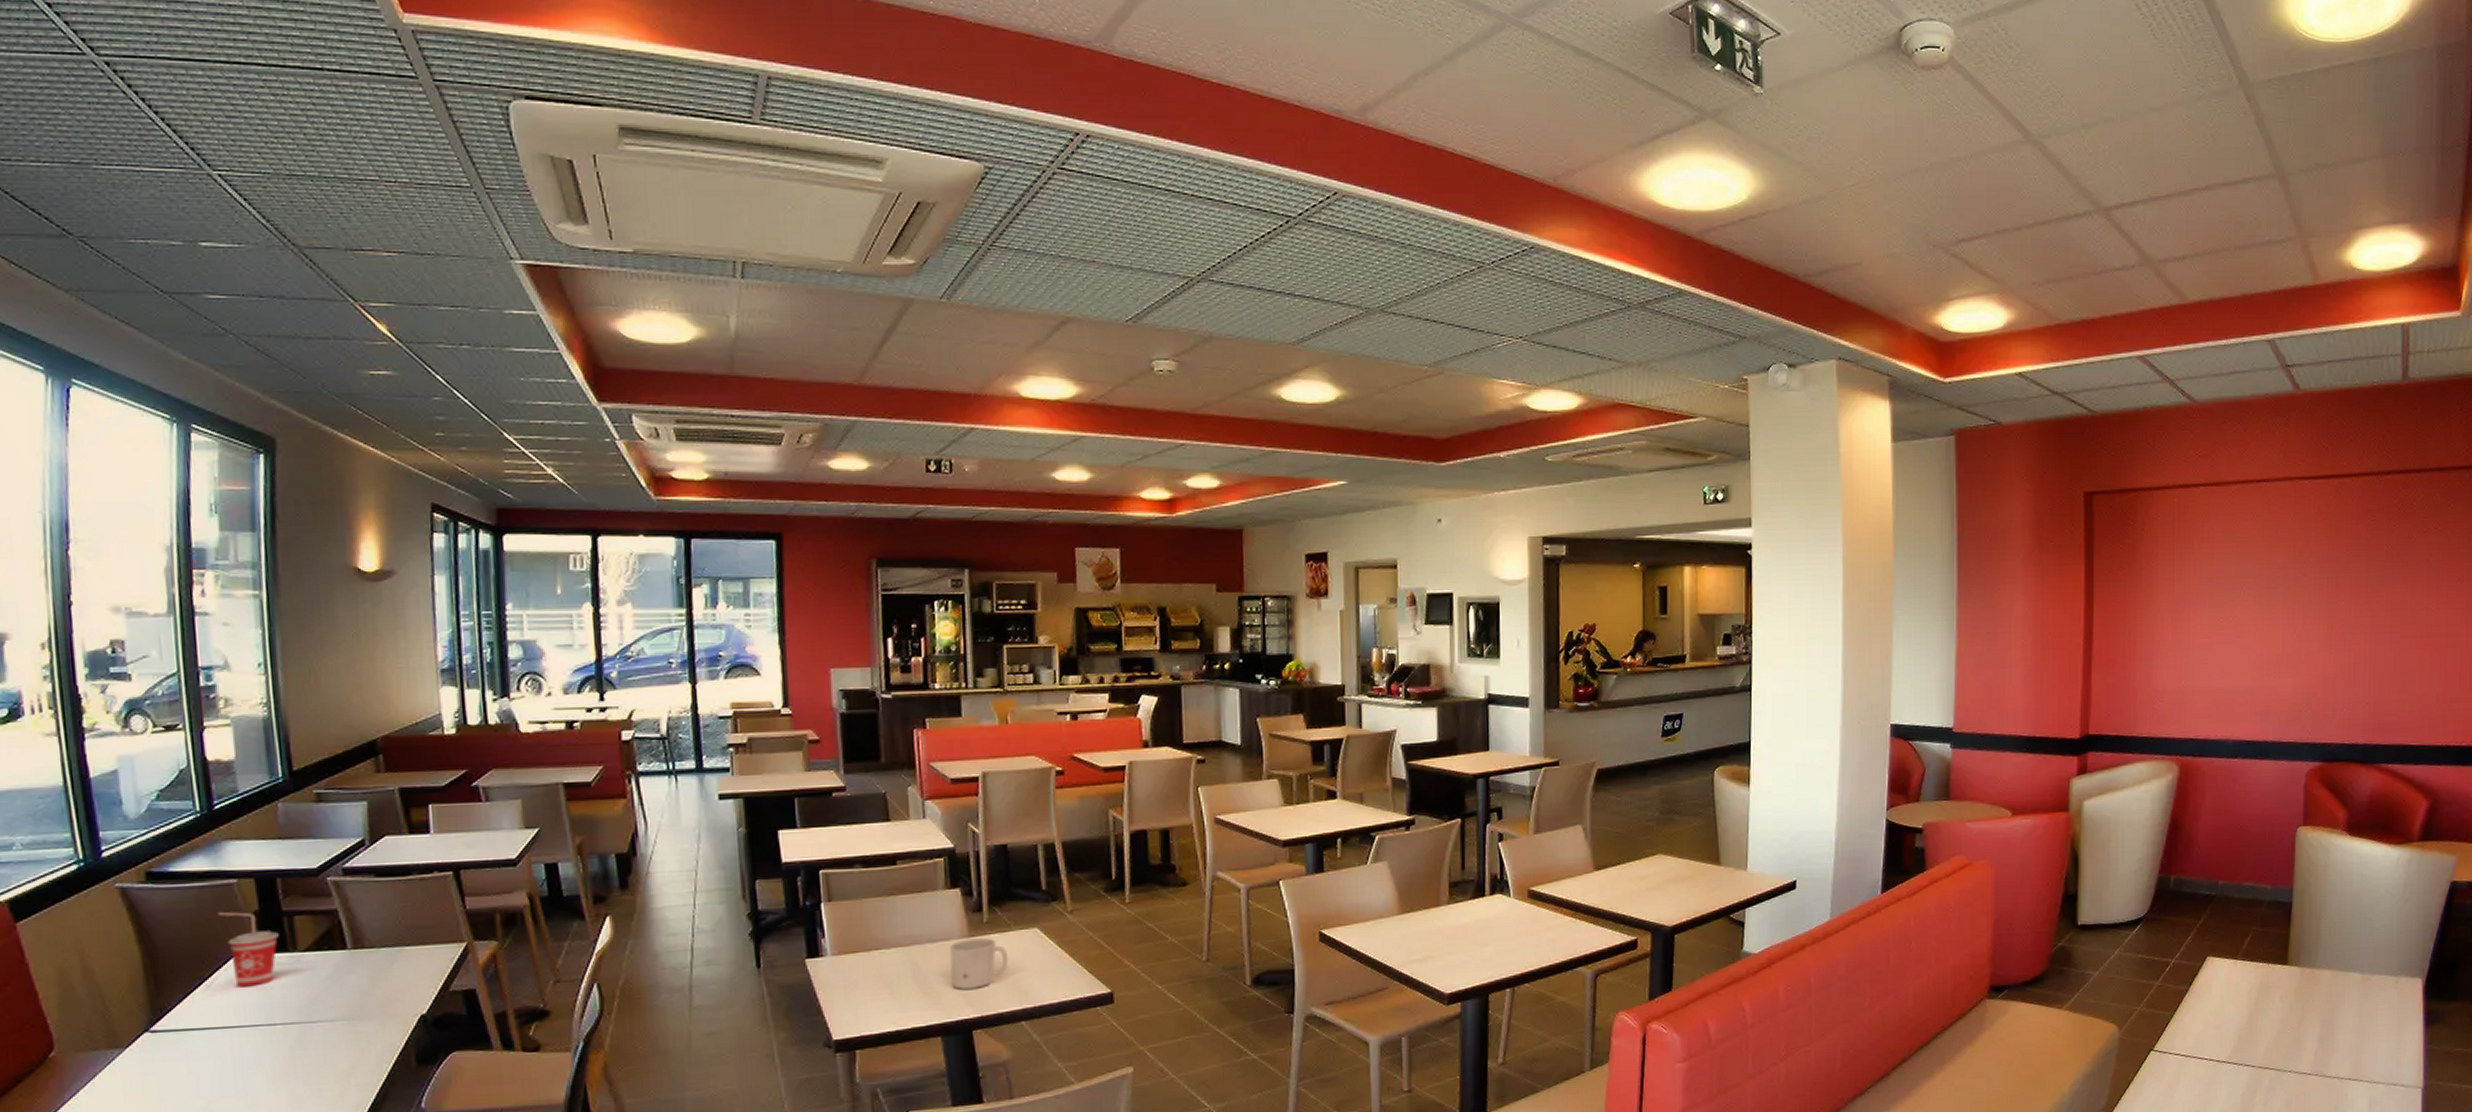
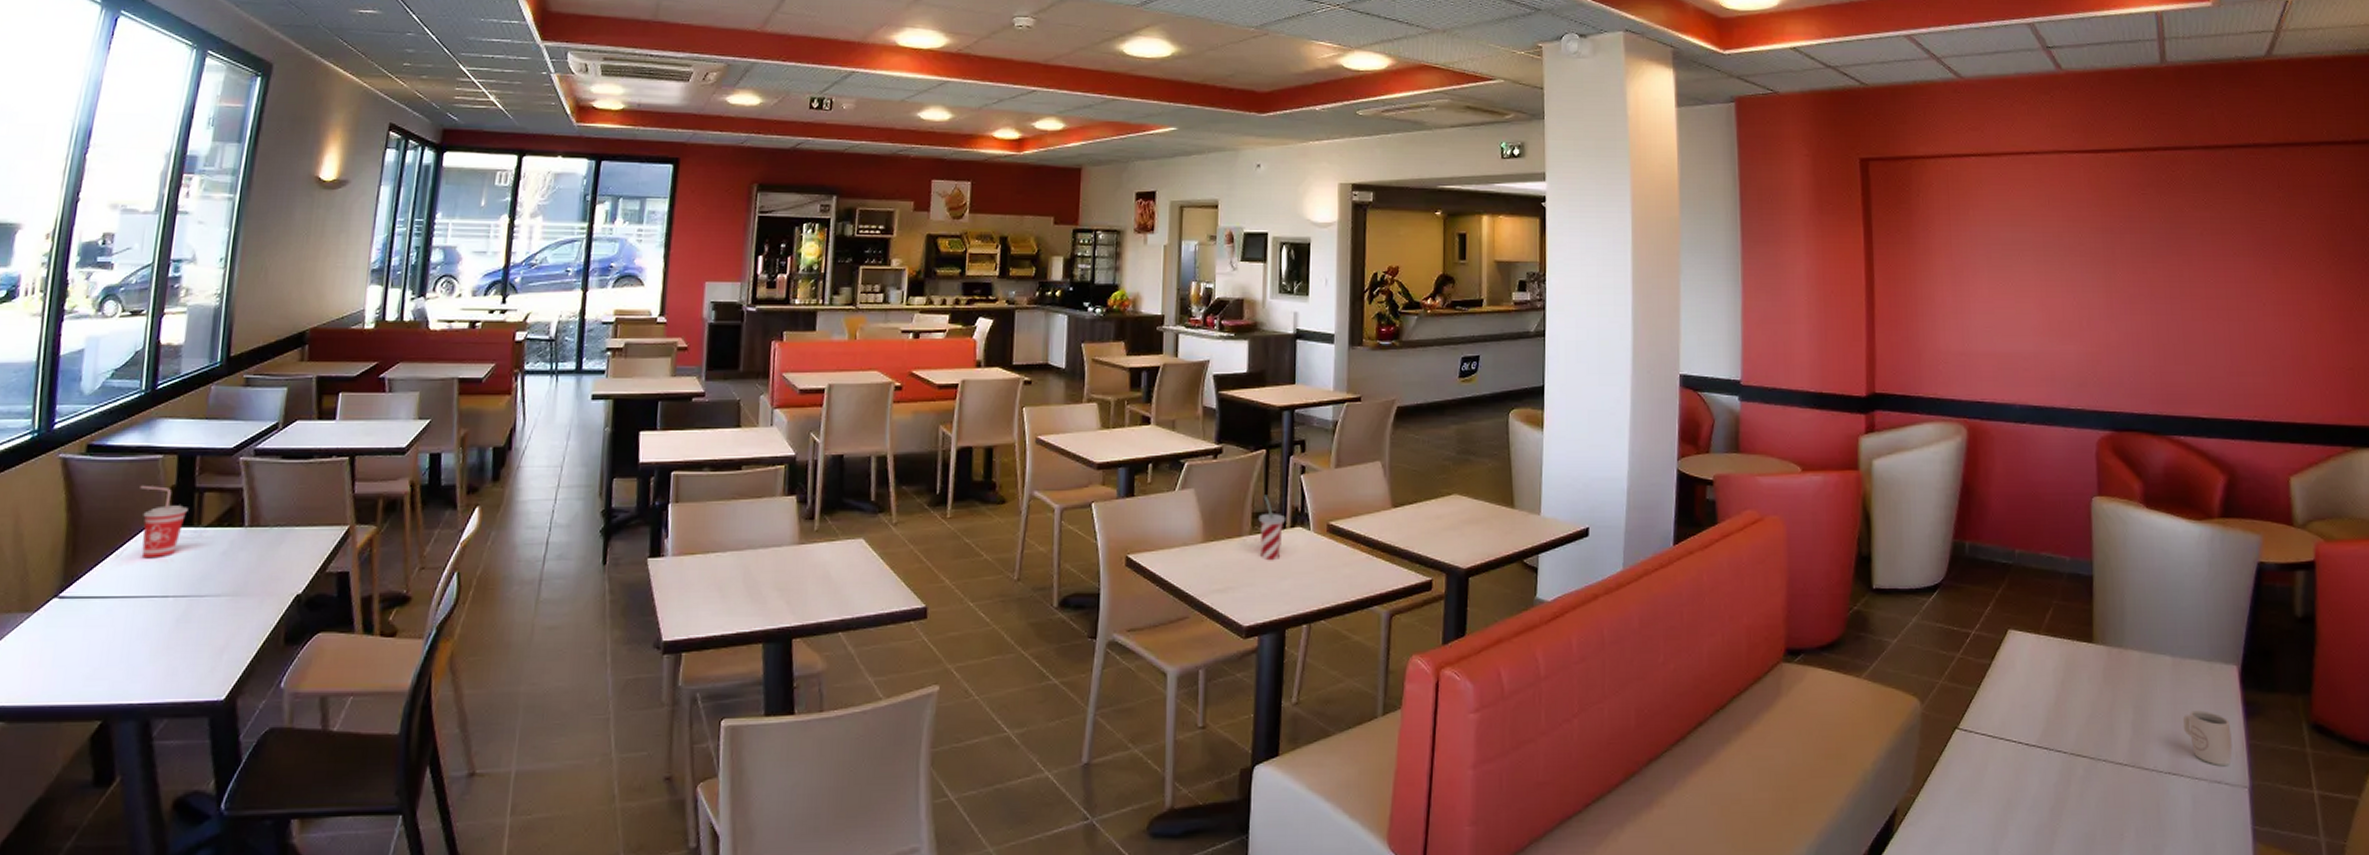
mug: present [950,938,1009,990] -> none [778,546,834,596]
beverage cup: none [1456,864,1485,929] -> present [1258,494,1286,561]
mug: none [2366,1021,2411,1070] -> present [2183,710,2233,765]

